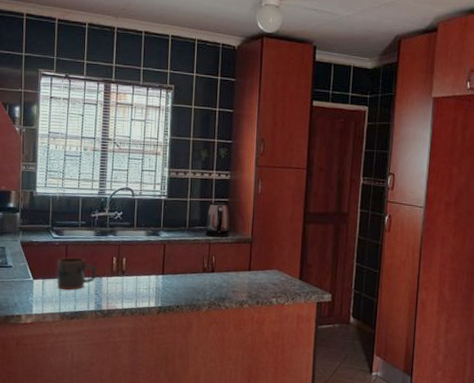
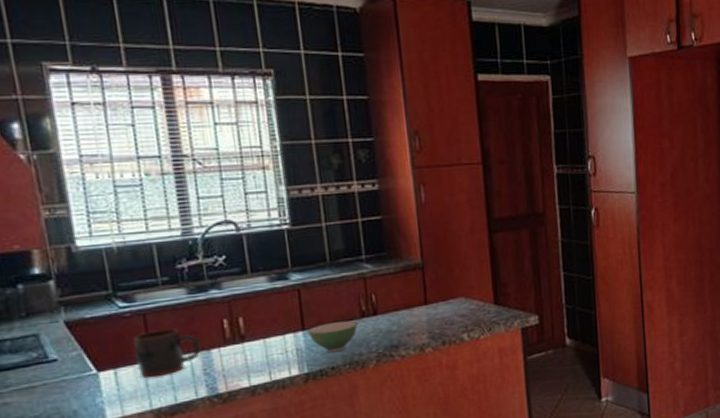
bowl: none [165,272,200,295] -> present [307,321,358,353]
kettle: present [205,202,230,238] -> none [354,221,391,270]

